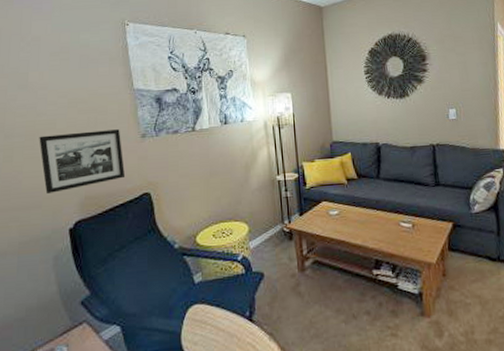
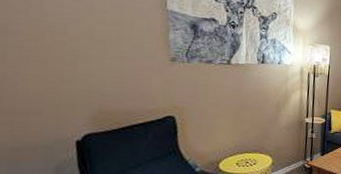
picture frame: present [39,129,125,195] -> none [43,38,148,103]

